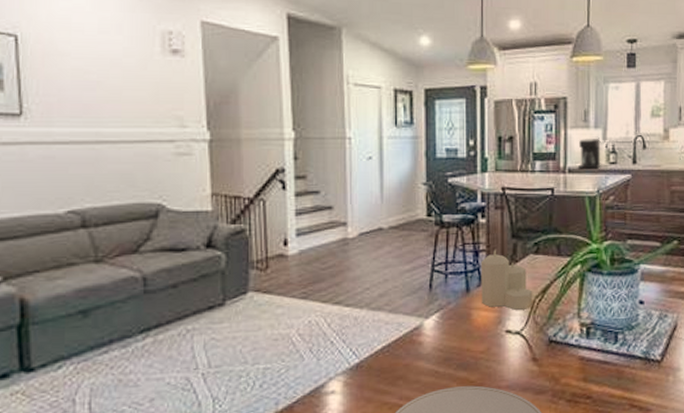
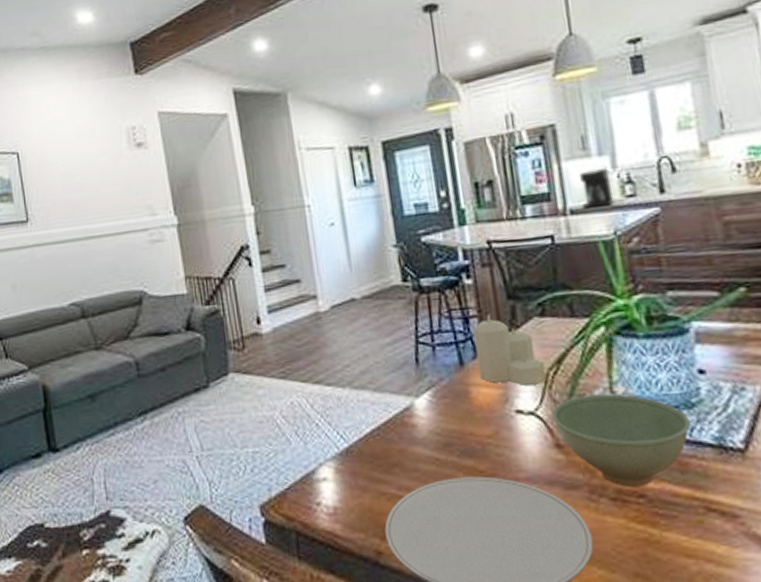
bowl: none [532,318,629,391] -> present [551,394,691,487]

